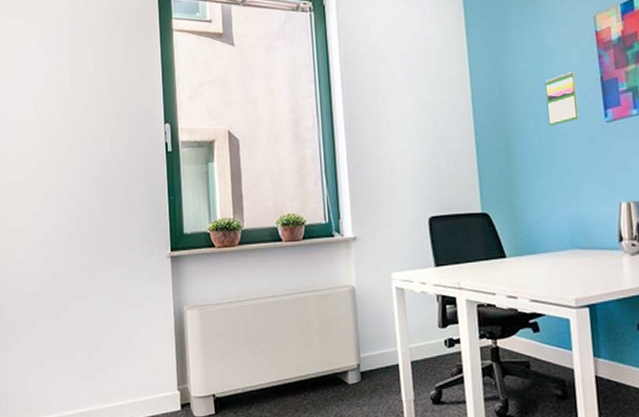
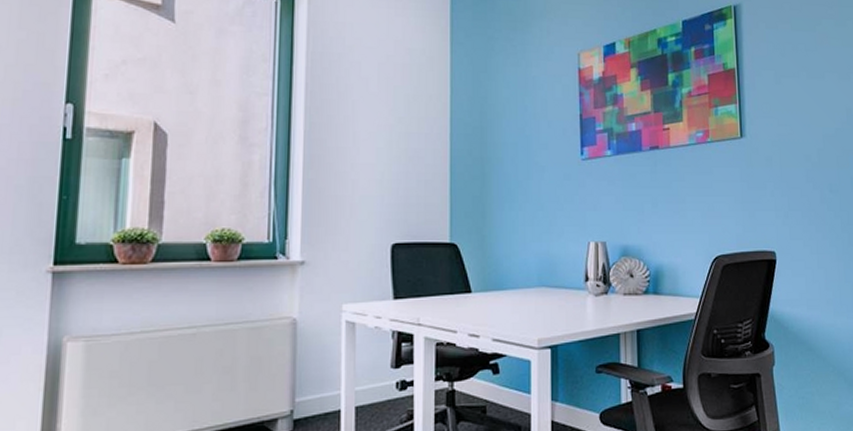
calendar: present [545,72,579,126] -> none [526,105,556,158]

